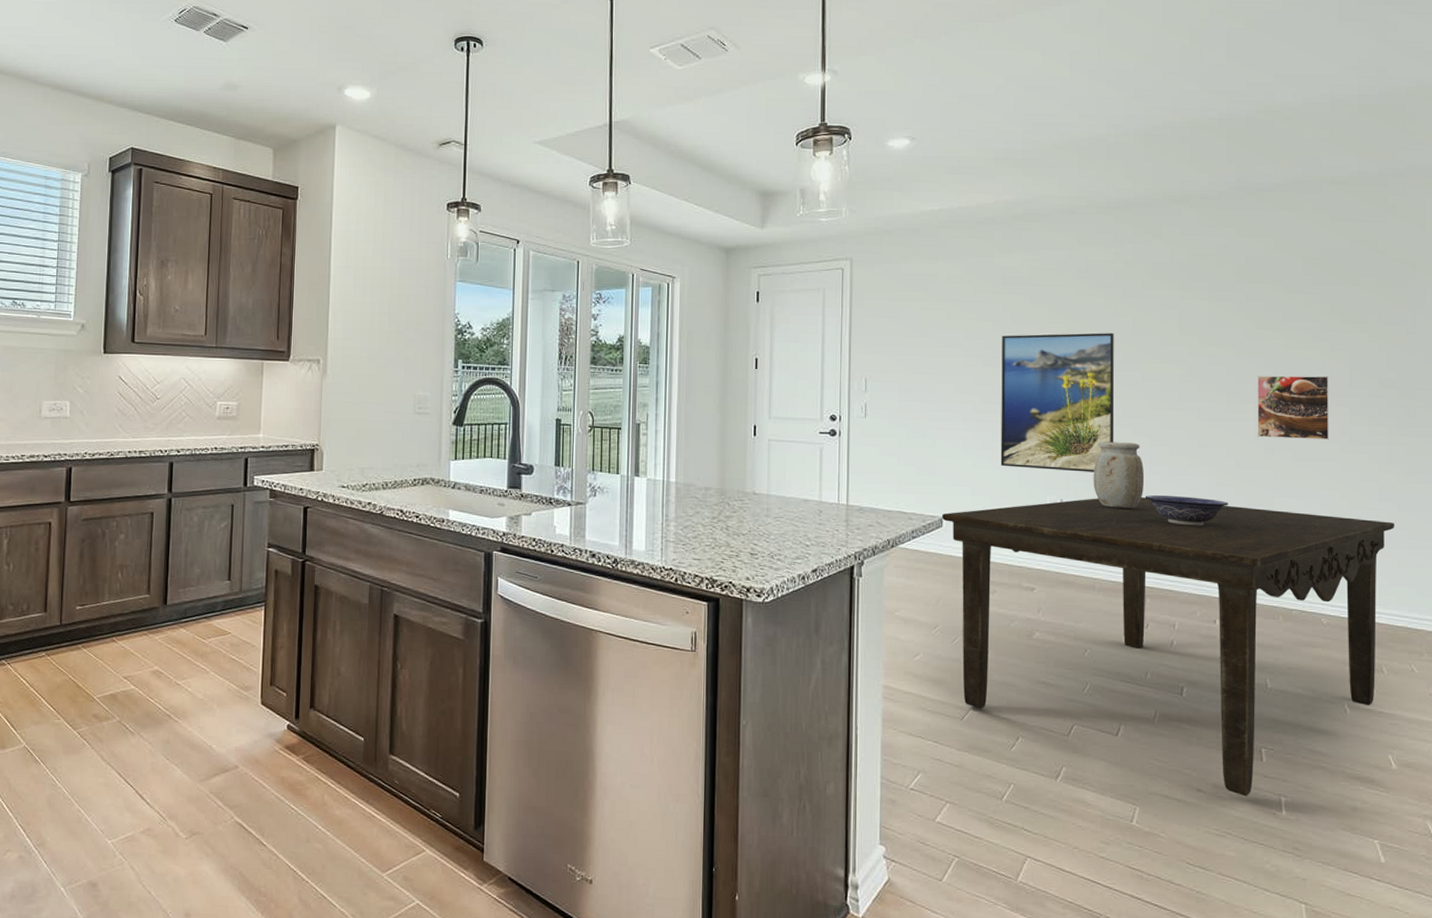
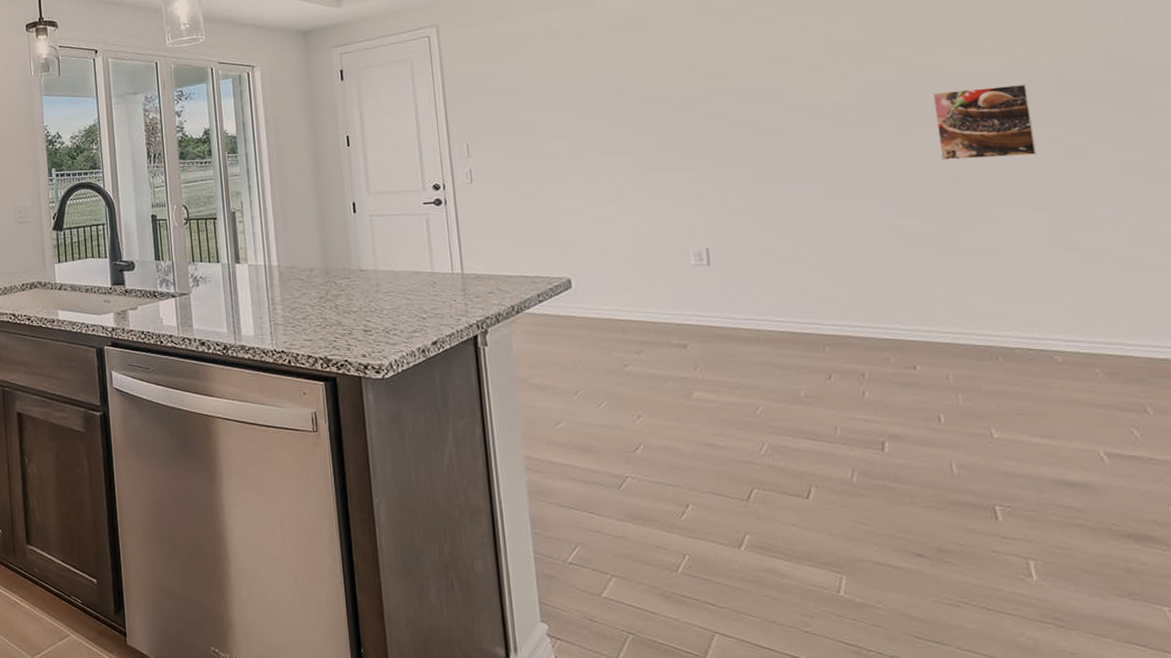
dining table: present [941,497,1395,797] -> none [569,238,1141,561]
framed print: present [1000,333,1115,472] -> none [615,66,763,220]
vase: present [1093,441,1145,510] -> none [741,180,806,253]
decorative bowl: present [1145,495,1229,526] -> none [808,232,915,265]

